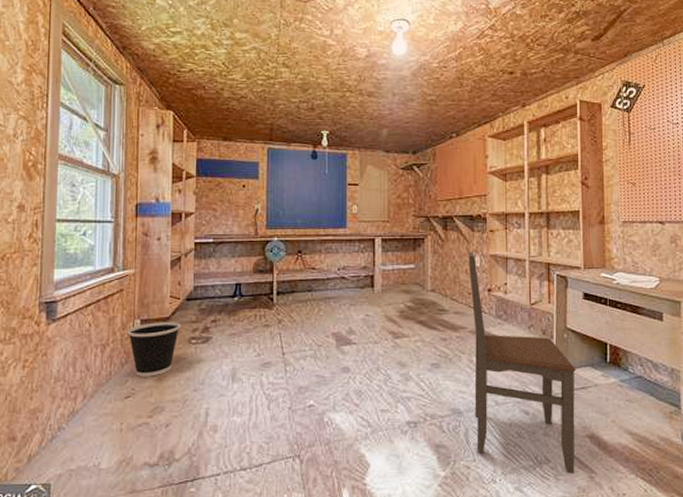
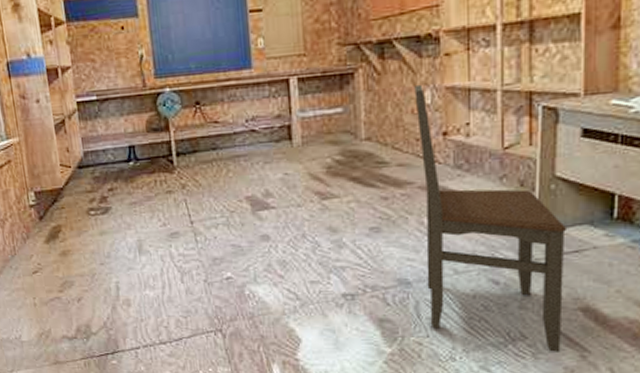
wastebasket: present [127,322,181,377] -> none [23,192,77,251]

